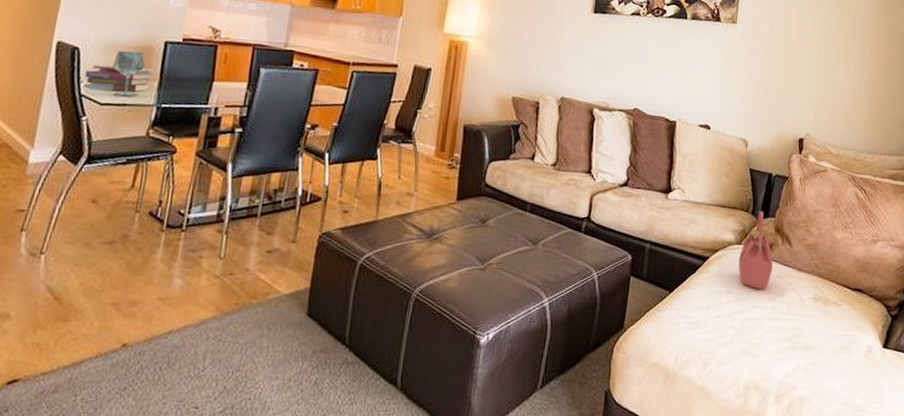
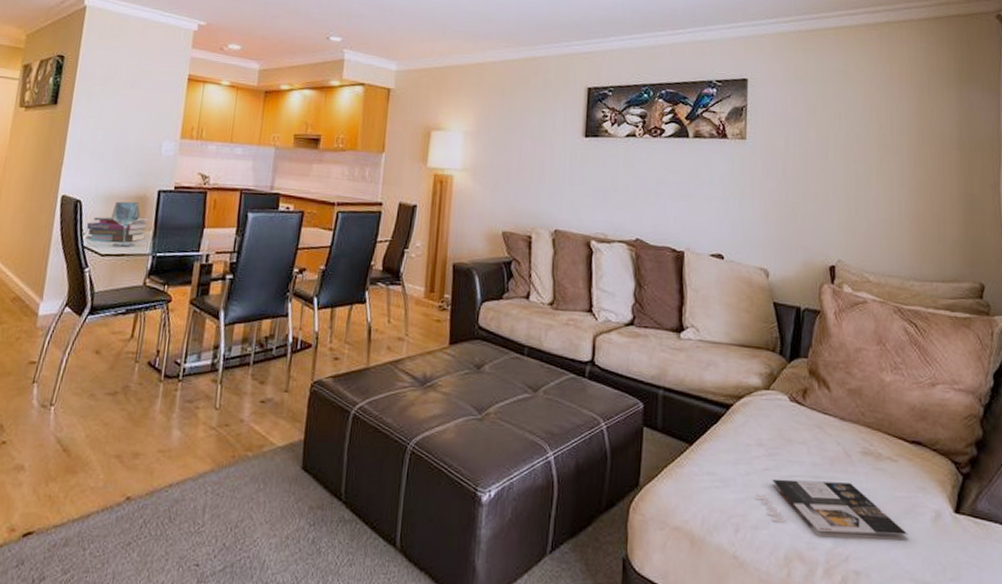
magazine: none [722,321,845,371] -> present [755,479,909,541]
handbag: present [738,210,773,289] -> none [768,350,809,442]

